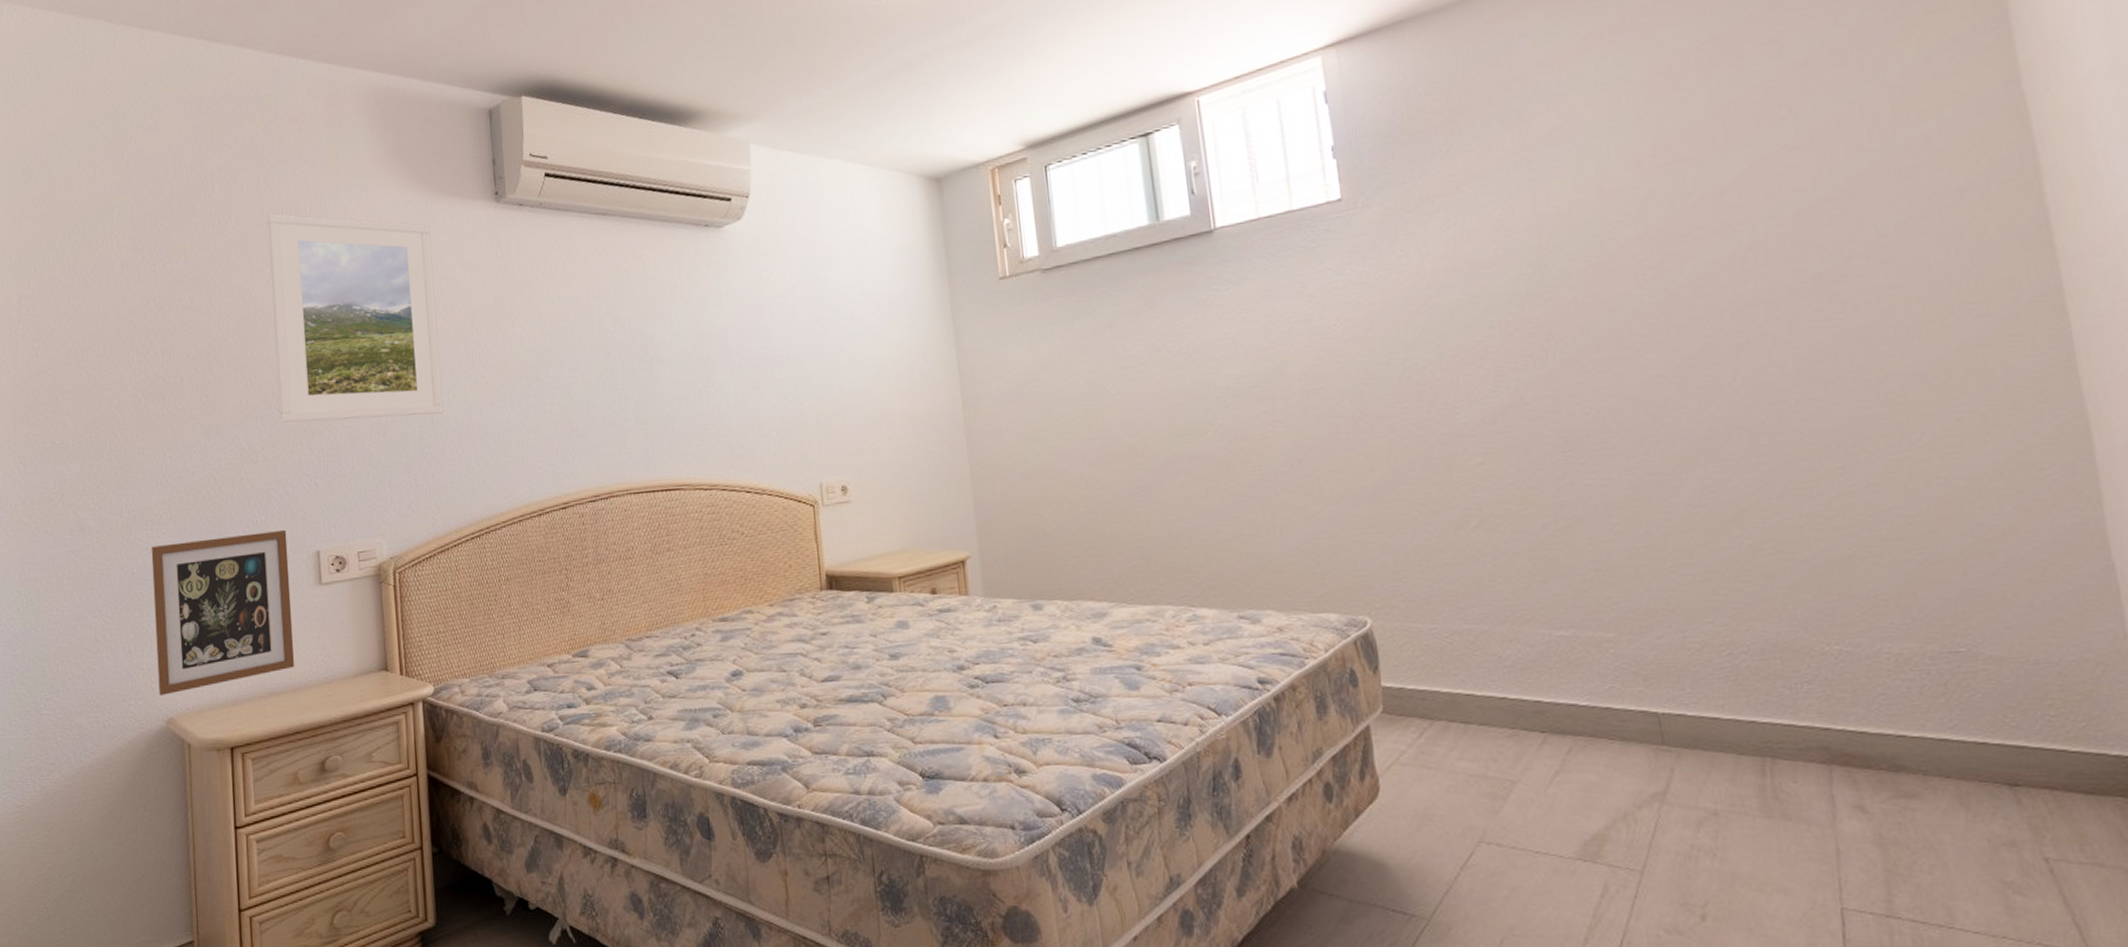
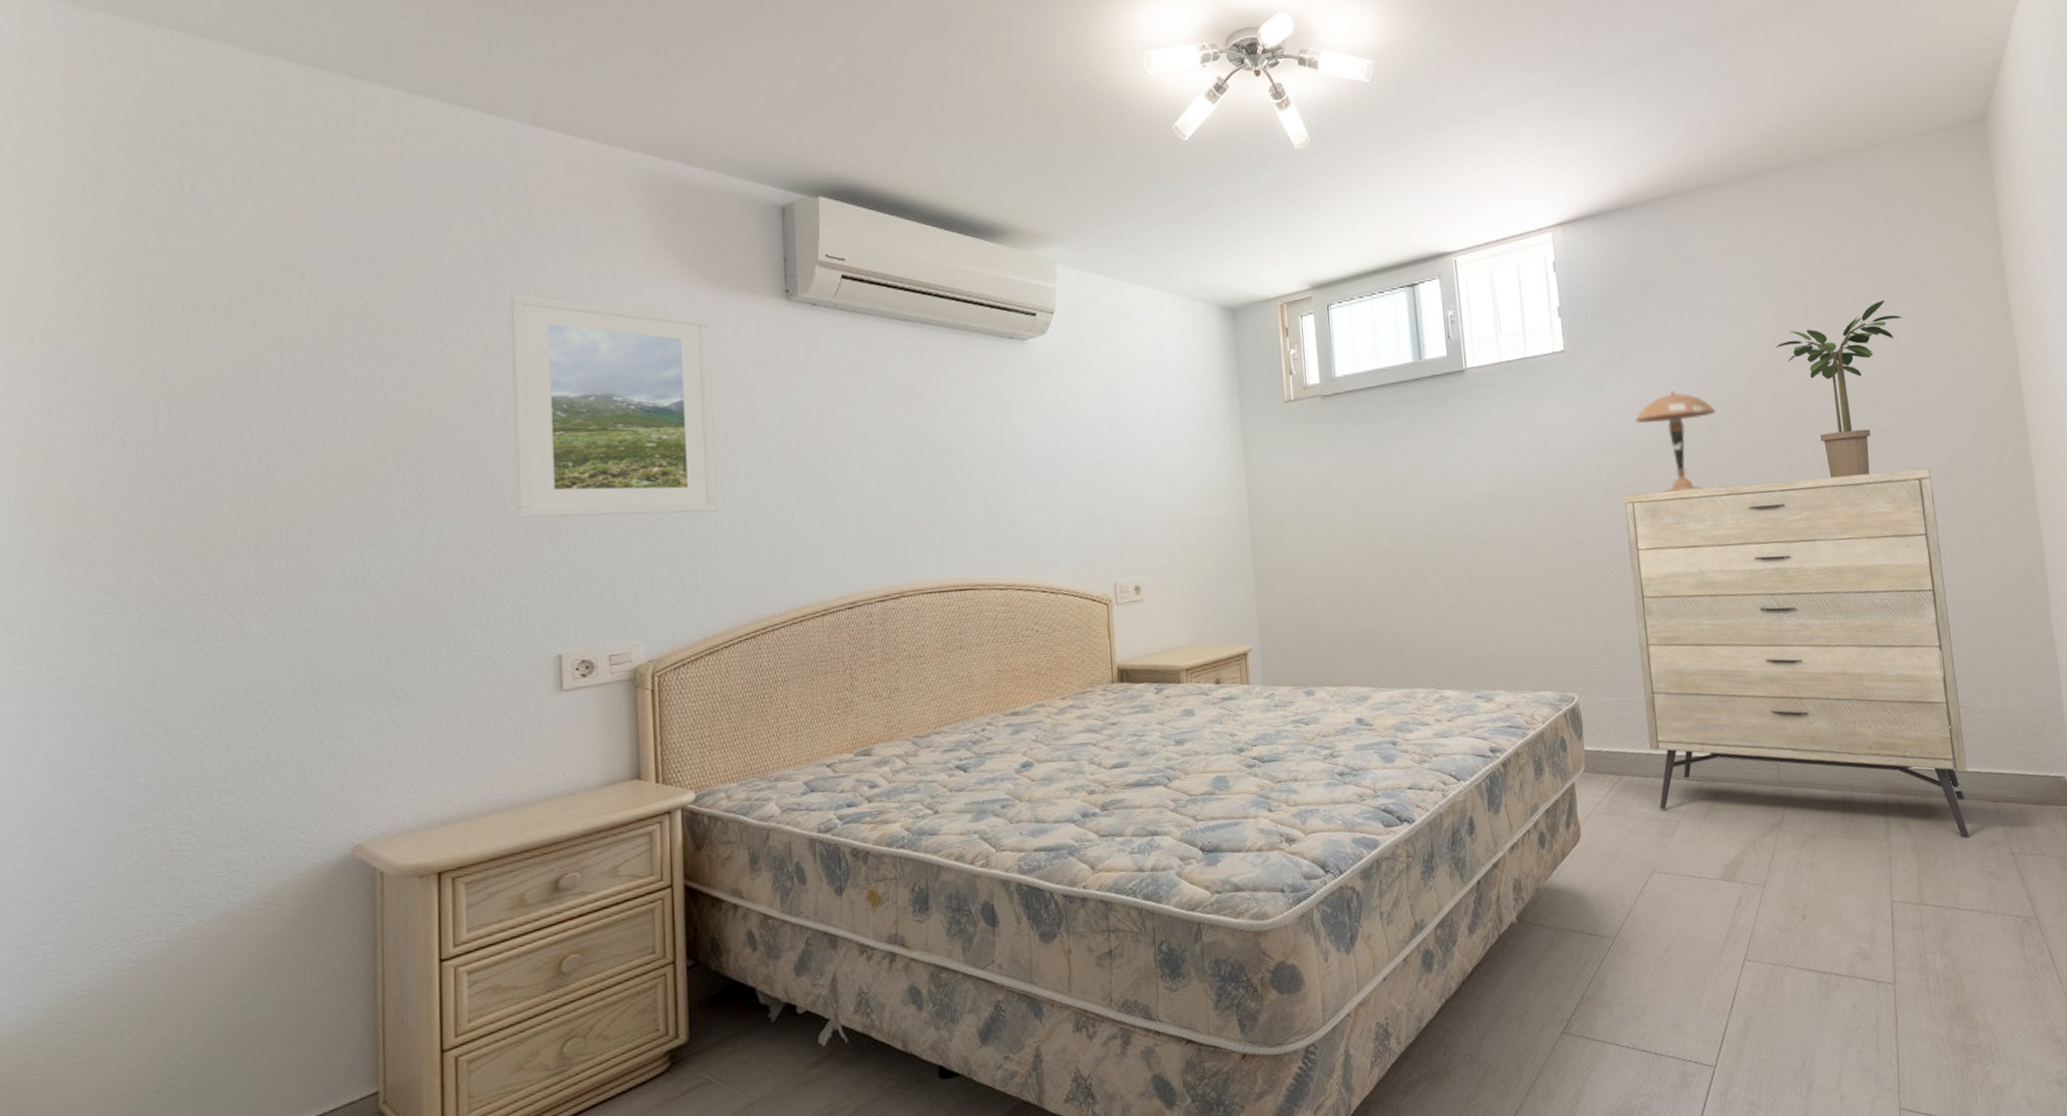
picture frame: present [151,529,295,696] -> none [339,632,526,820]
dresser: none [1427,325,1970,833] -> present [1624,468,1969,839]
table lamp: none [1440,239,1556,368] -> present [1635,390,1716,492]
potted plant: none [1641,100,1842,343] -> present [1775,299,1903,478]

